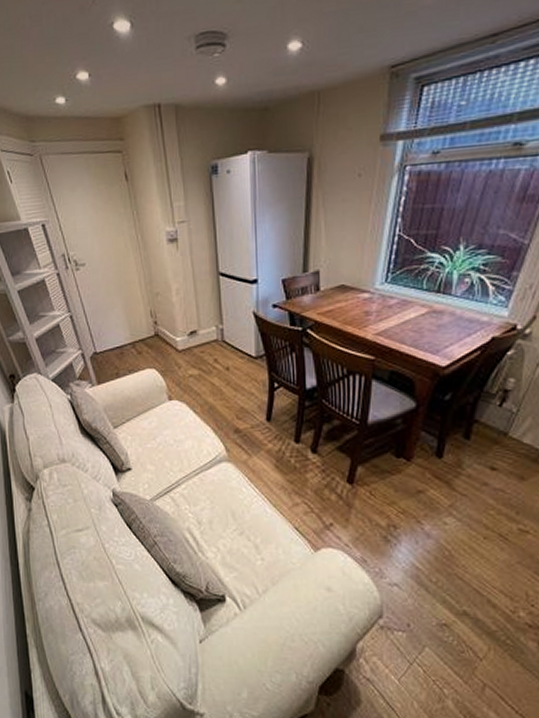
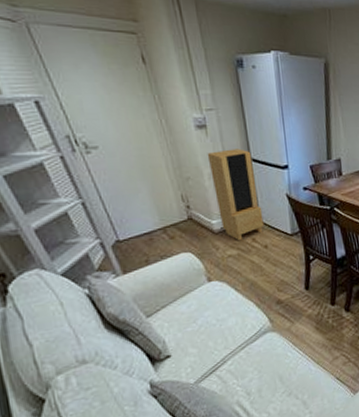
storage cabinet: none [176,262,227,361] -> present [207,148,264,241]

